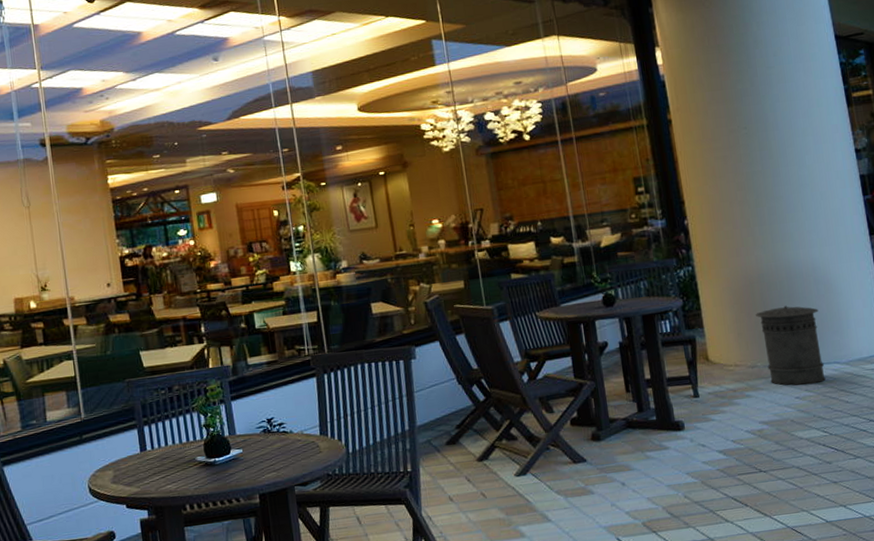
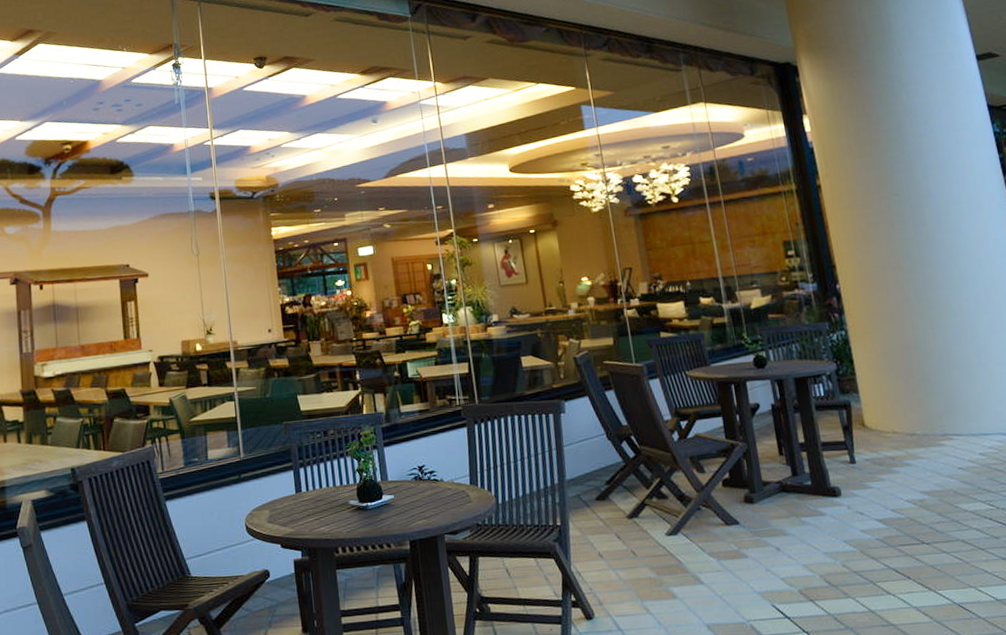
trash can: present [756,306,826,386] -> none [913,374,990,456]

